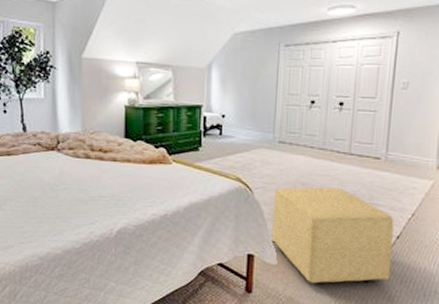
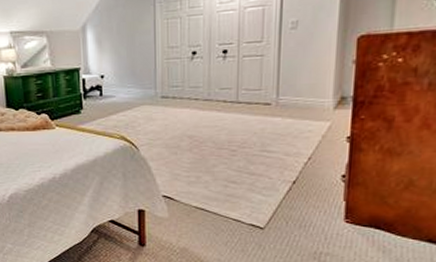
ottoman: present [272,187,394,284] -> none [161,138,289,234]

